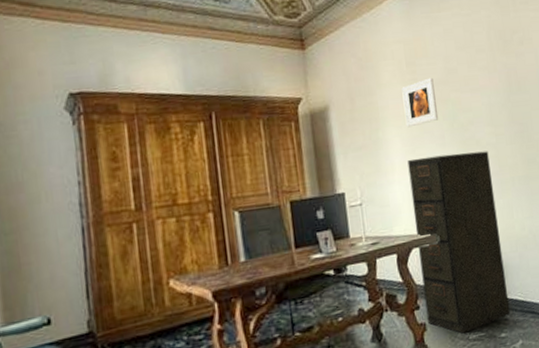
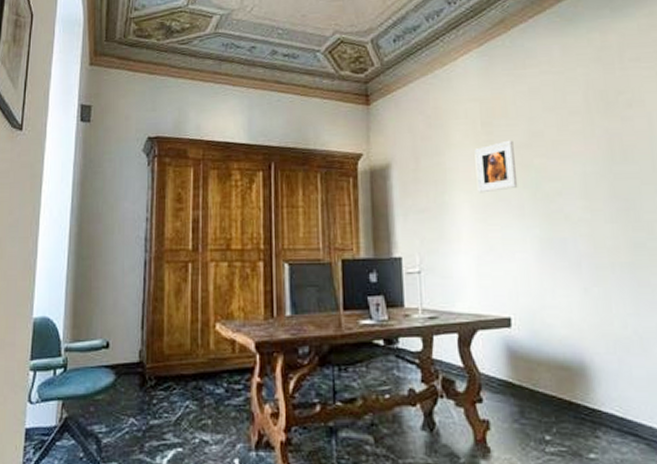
filing cabinet: present [407,151,510,334] -> none [477,227,603,443]

